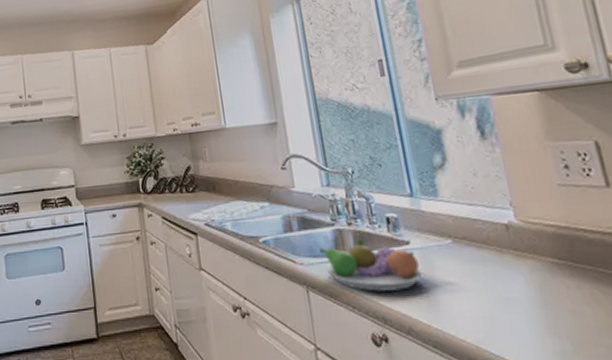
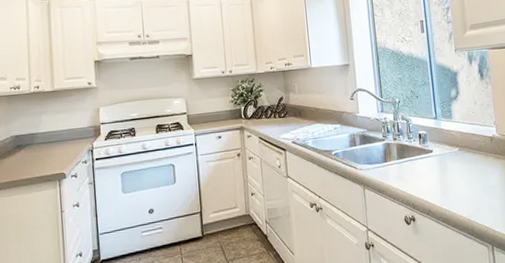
fruit bowl: present [319,238,424,292] -> none [374,149,440,187]

